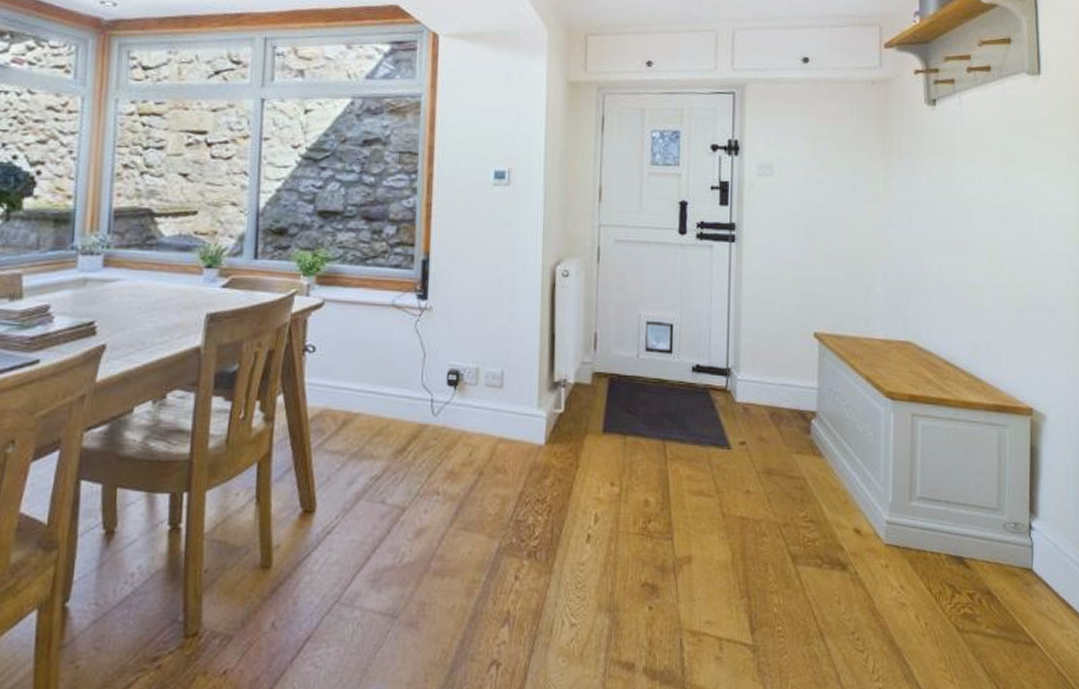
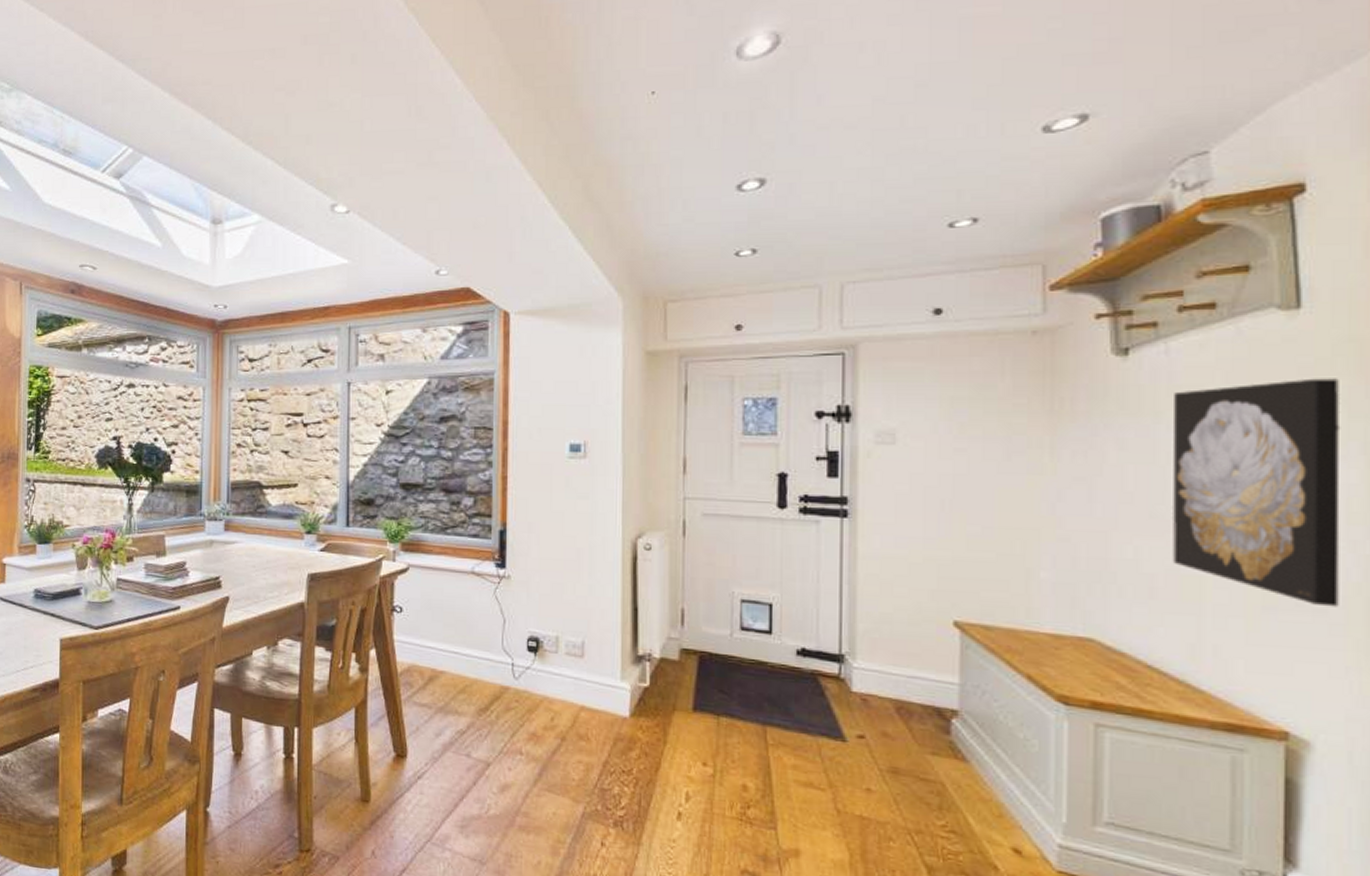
wall art: none [963,129,1063,307] -> present [1173,378,1341,607]

